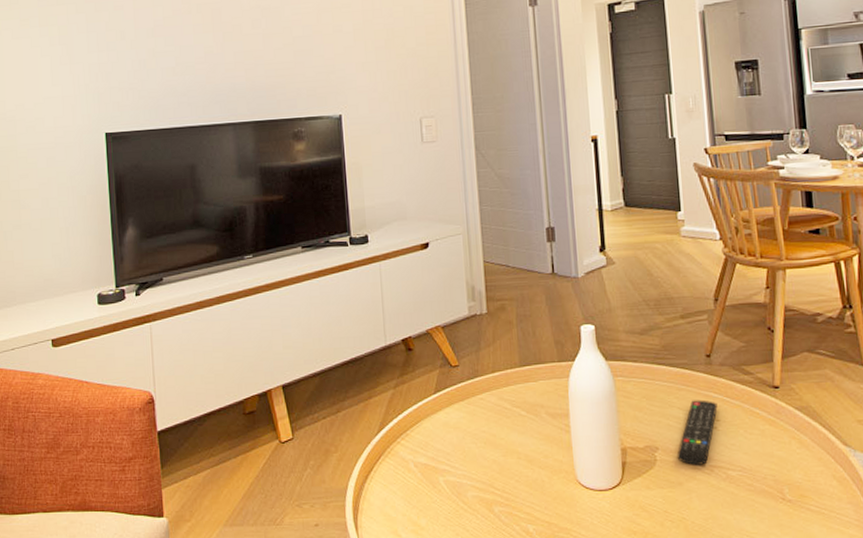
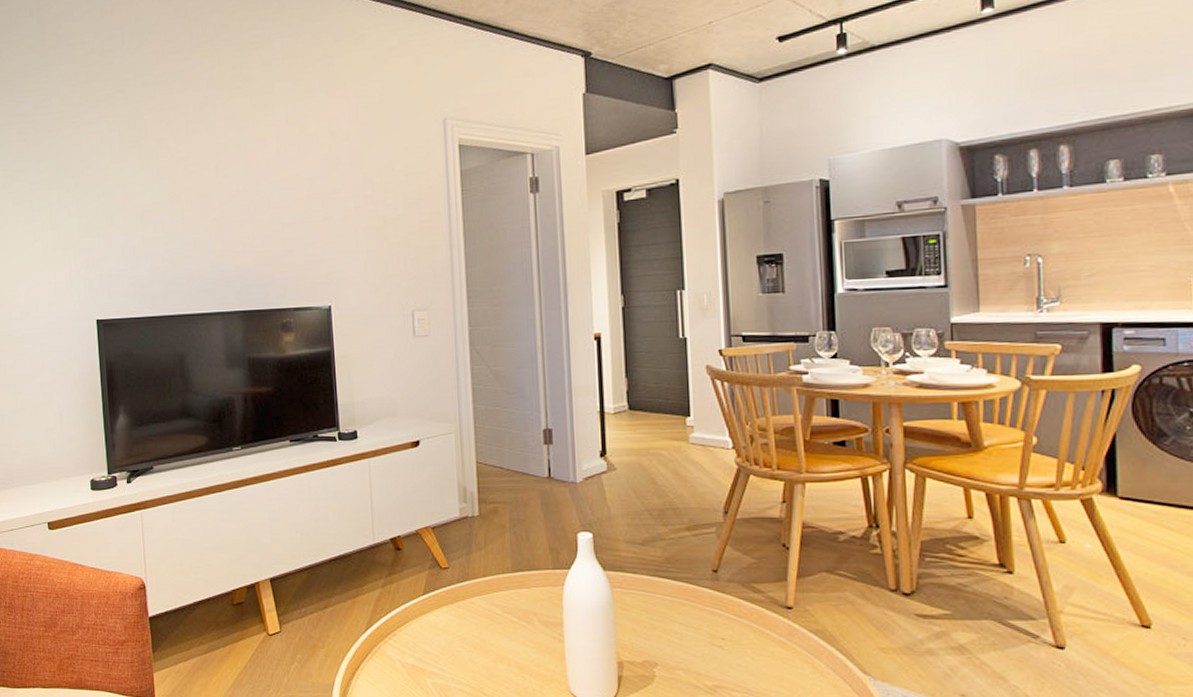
remote control: present [677,400,718,465] -> none [677,616,724,684]

